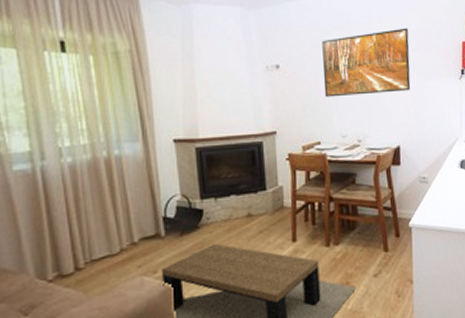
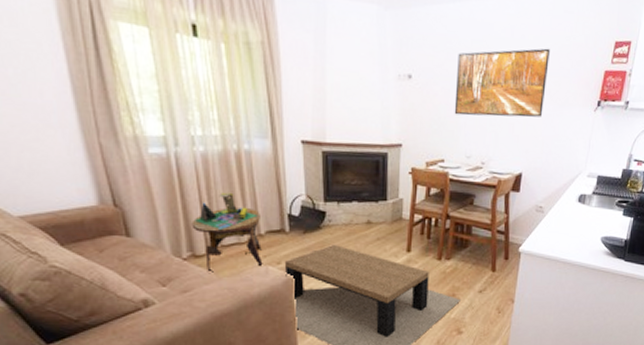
side table: none [58,201,138,295] -> present [191,192,263,274]

